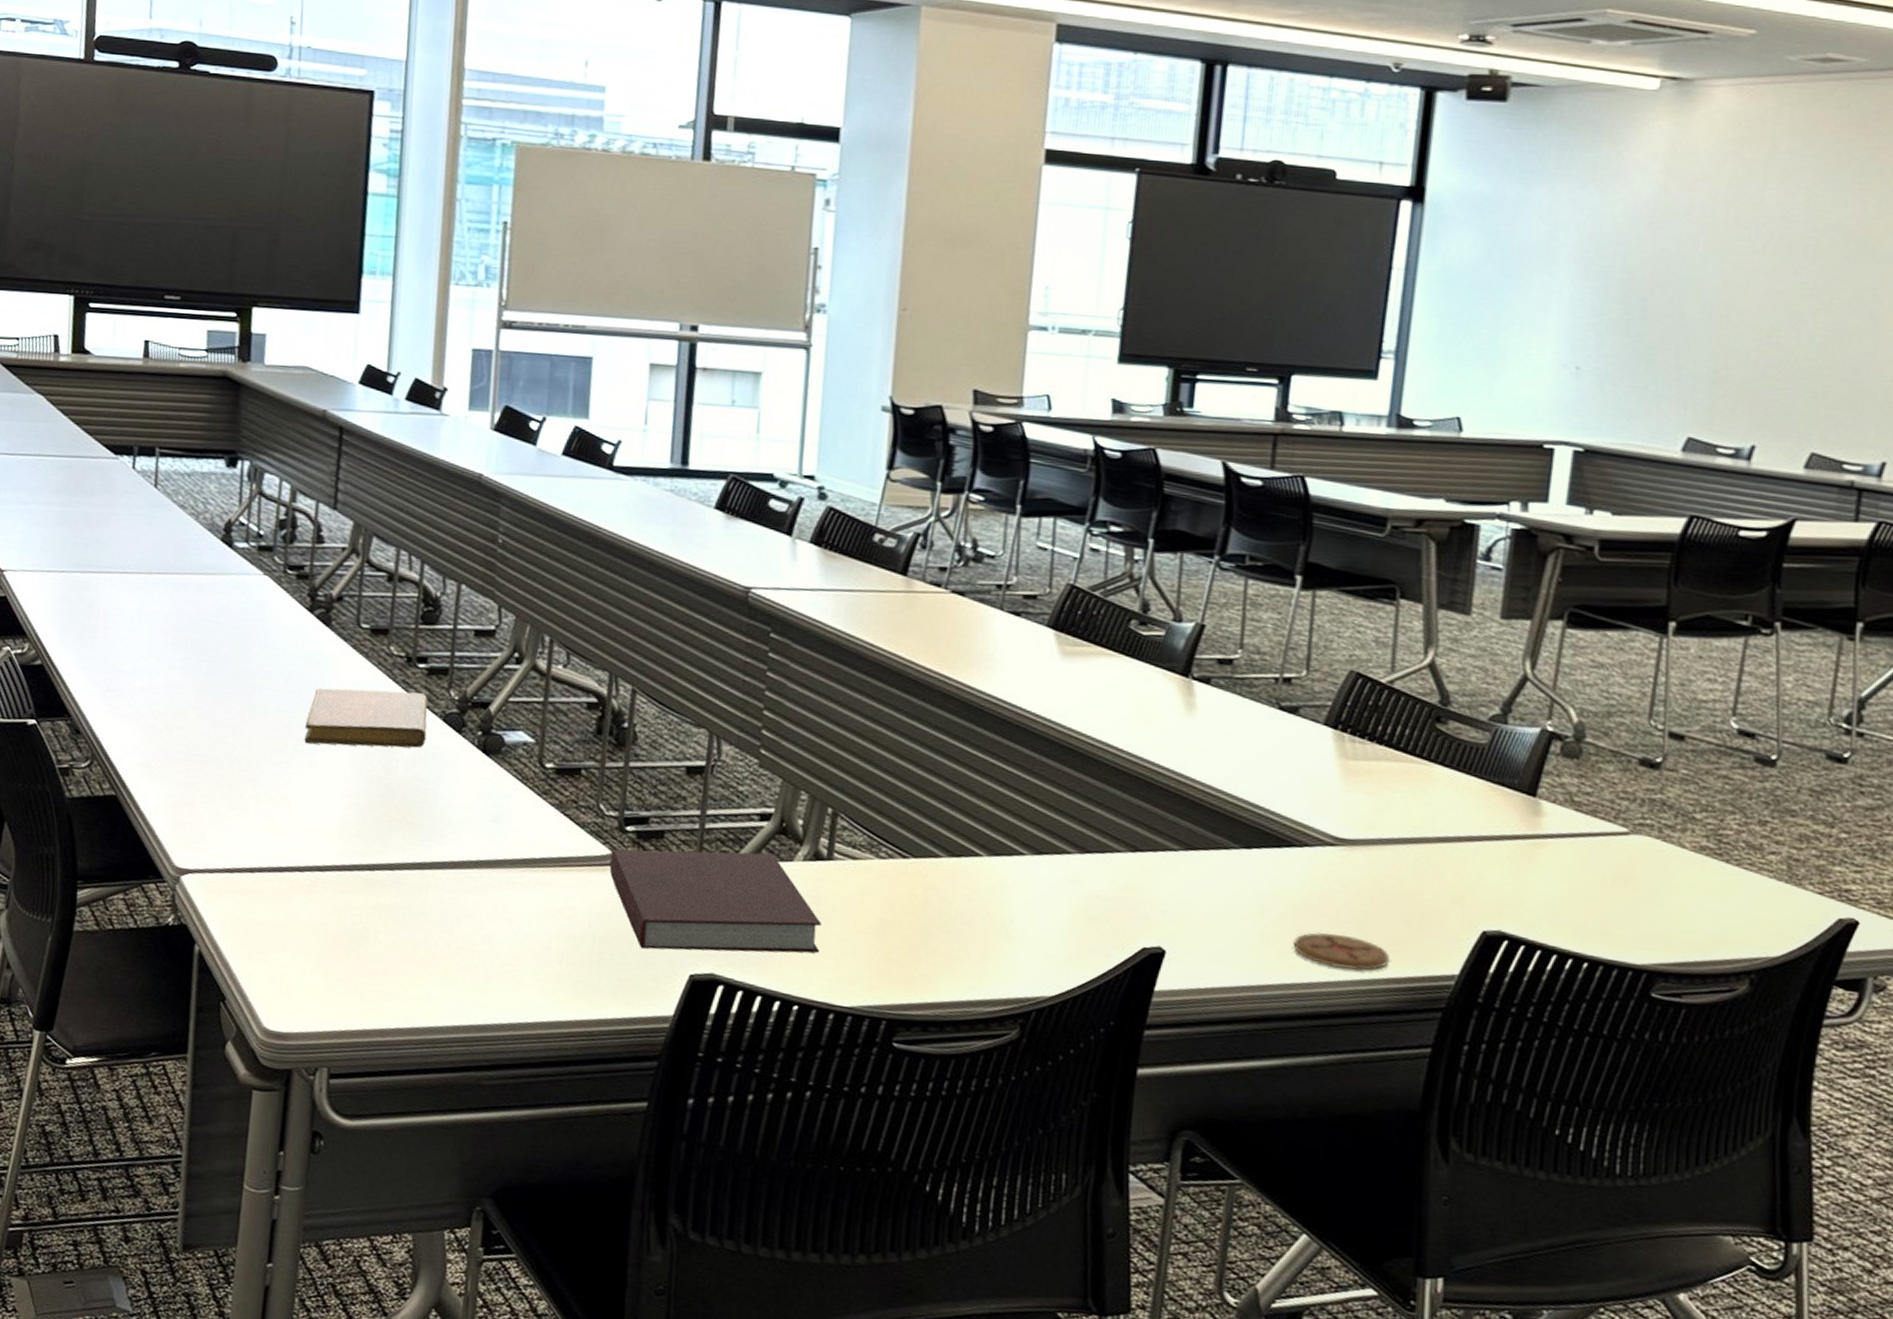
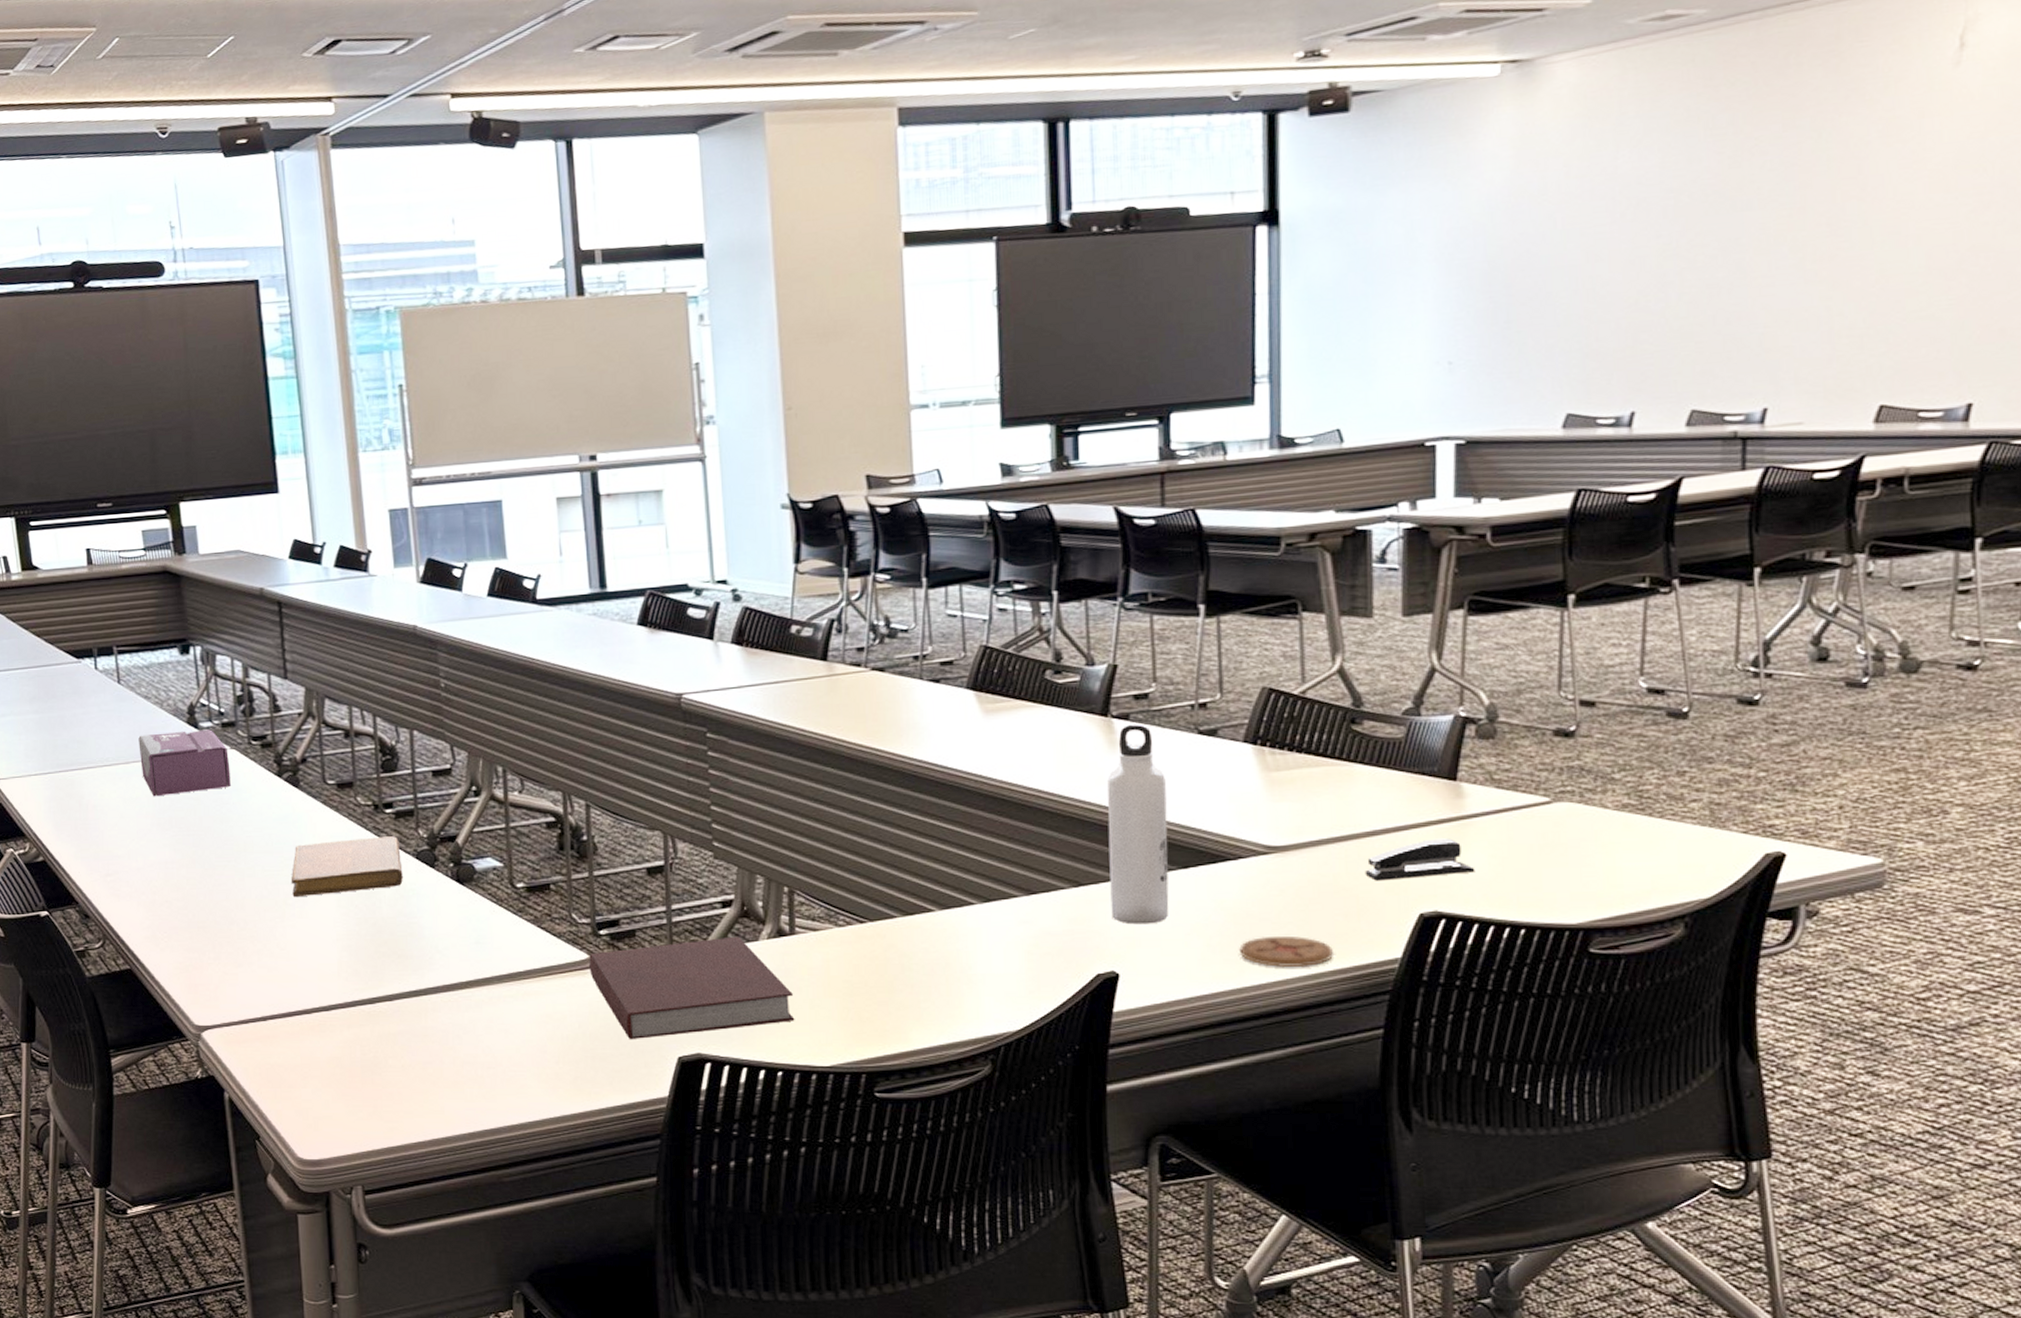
tissue box: none [164,546,261,616] -> present [138,729,231,797]
water bottle: none [1165,688,1240,903] -> present [1107,723,1169,925]
stapler: none [1431,854,1545,896] -> present [1365,838,1475,881]

